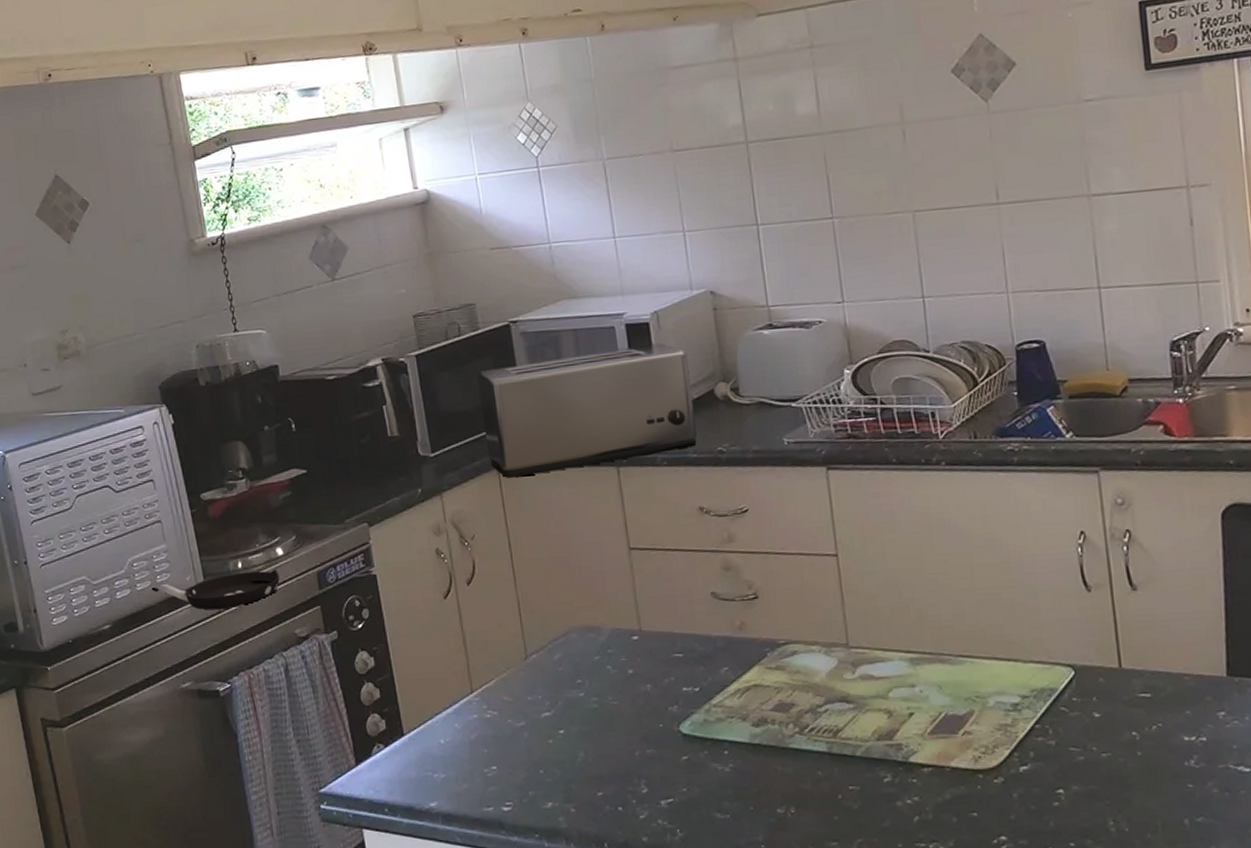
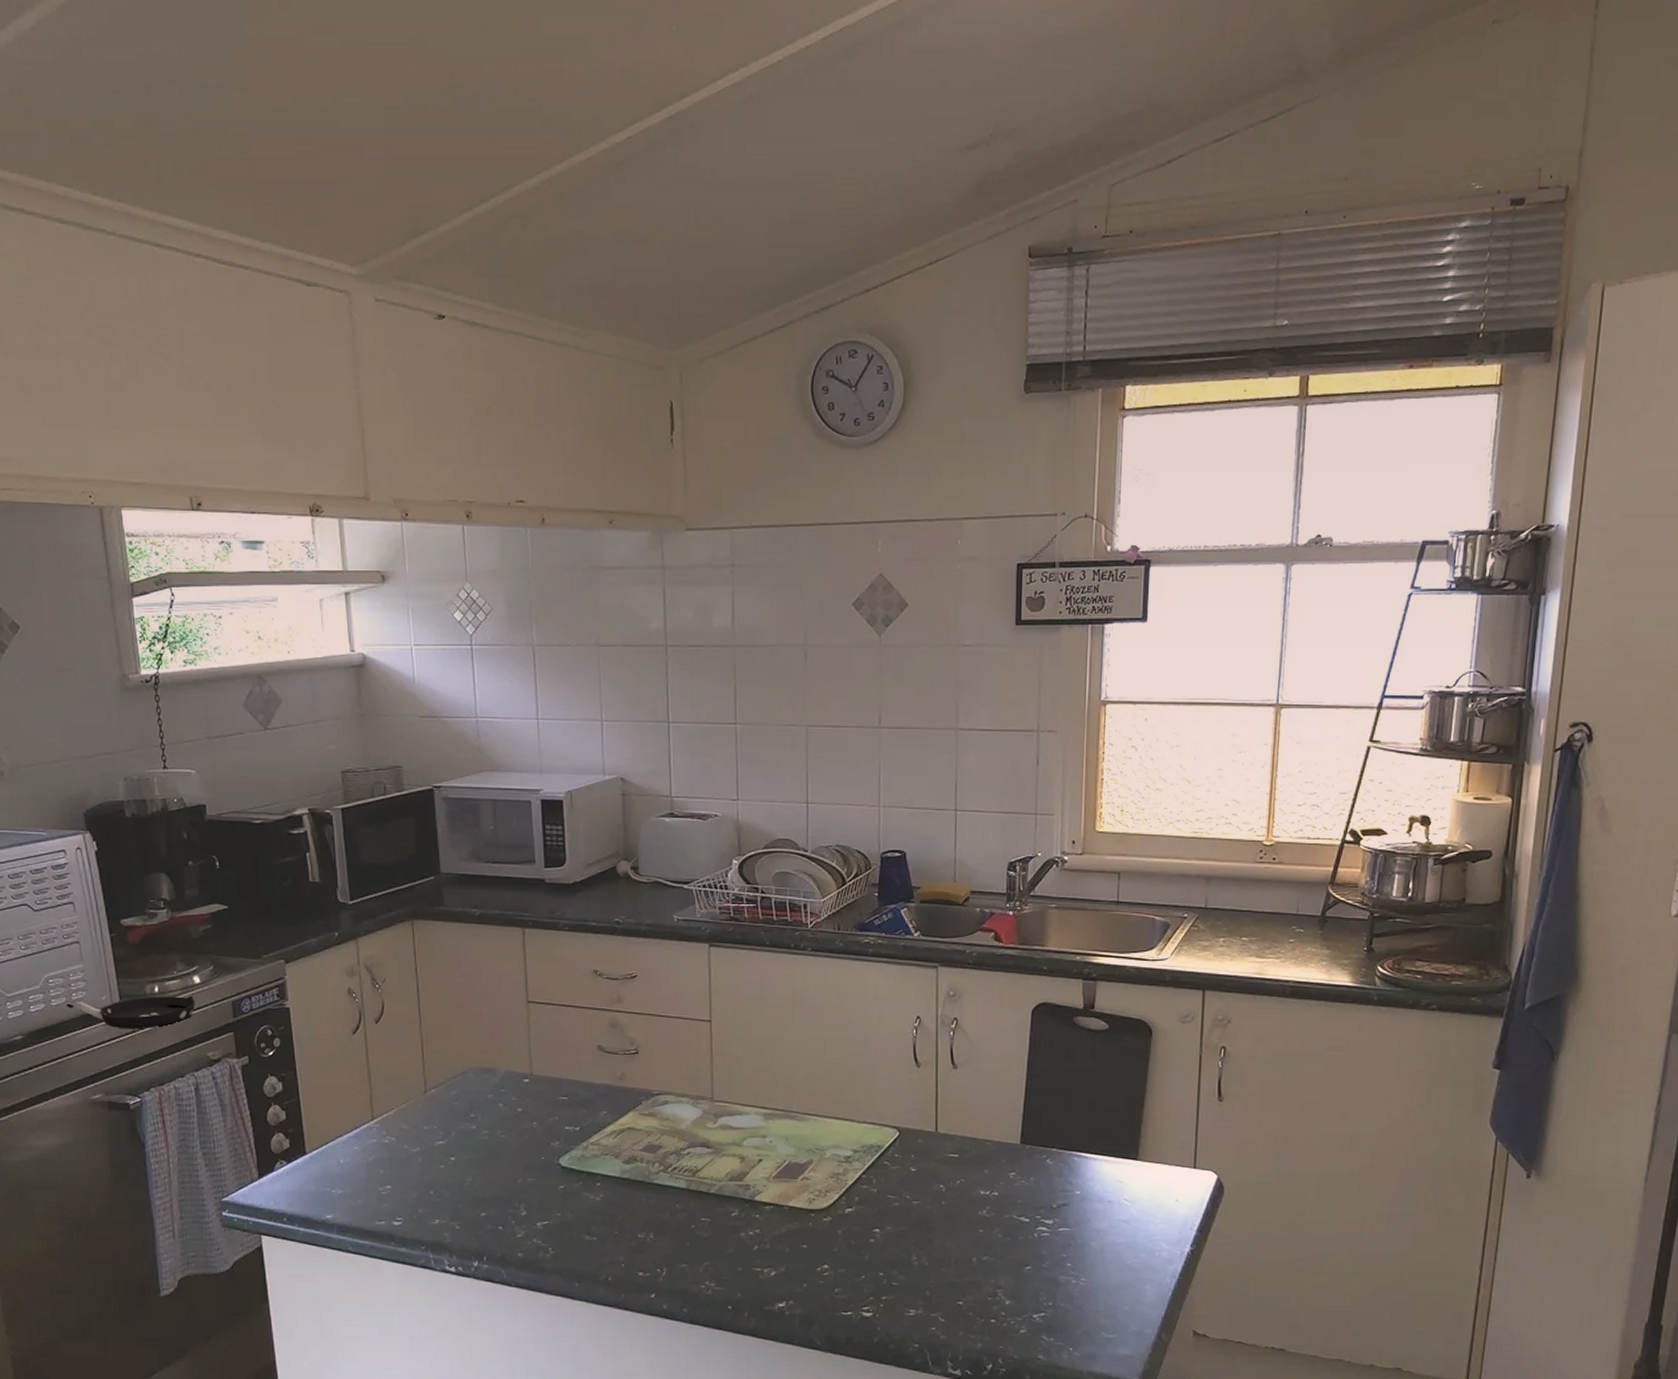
toaster: present [477,343,698,479] -> none [399,820,598,931]

